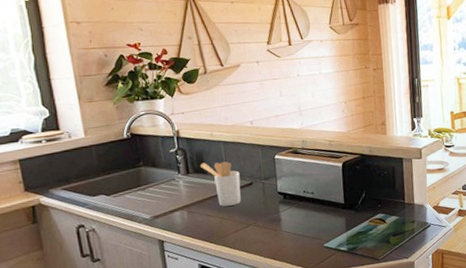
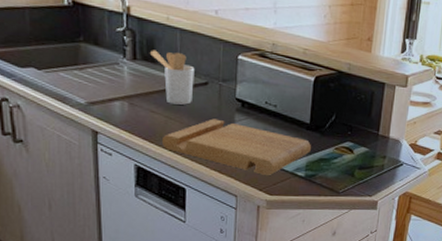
cutting board: none [219,212,350,255] -> present [161,118,312,175]

